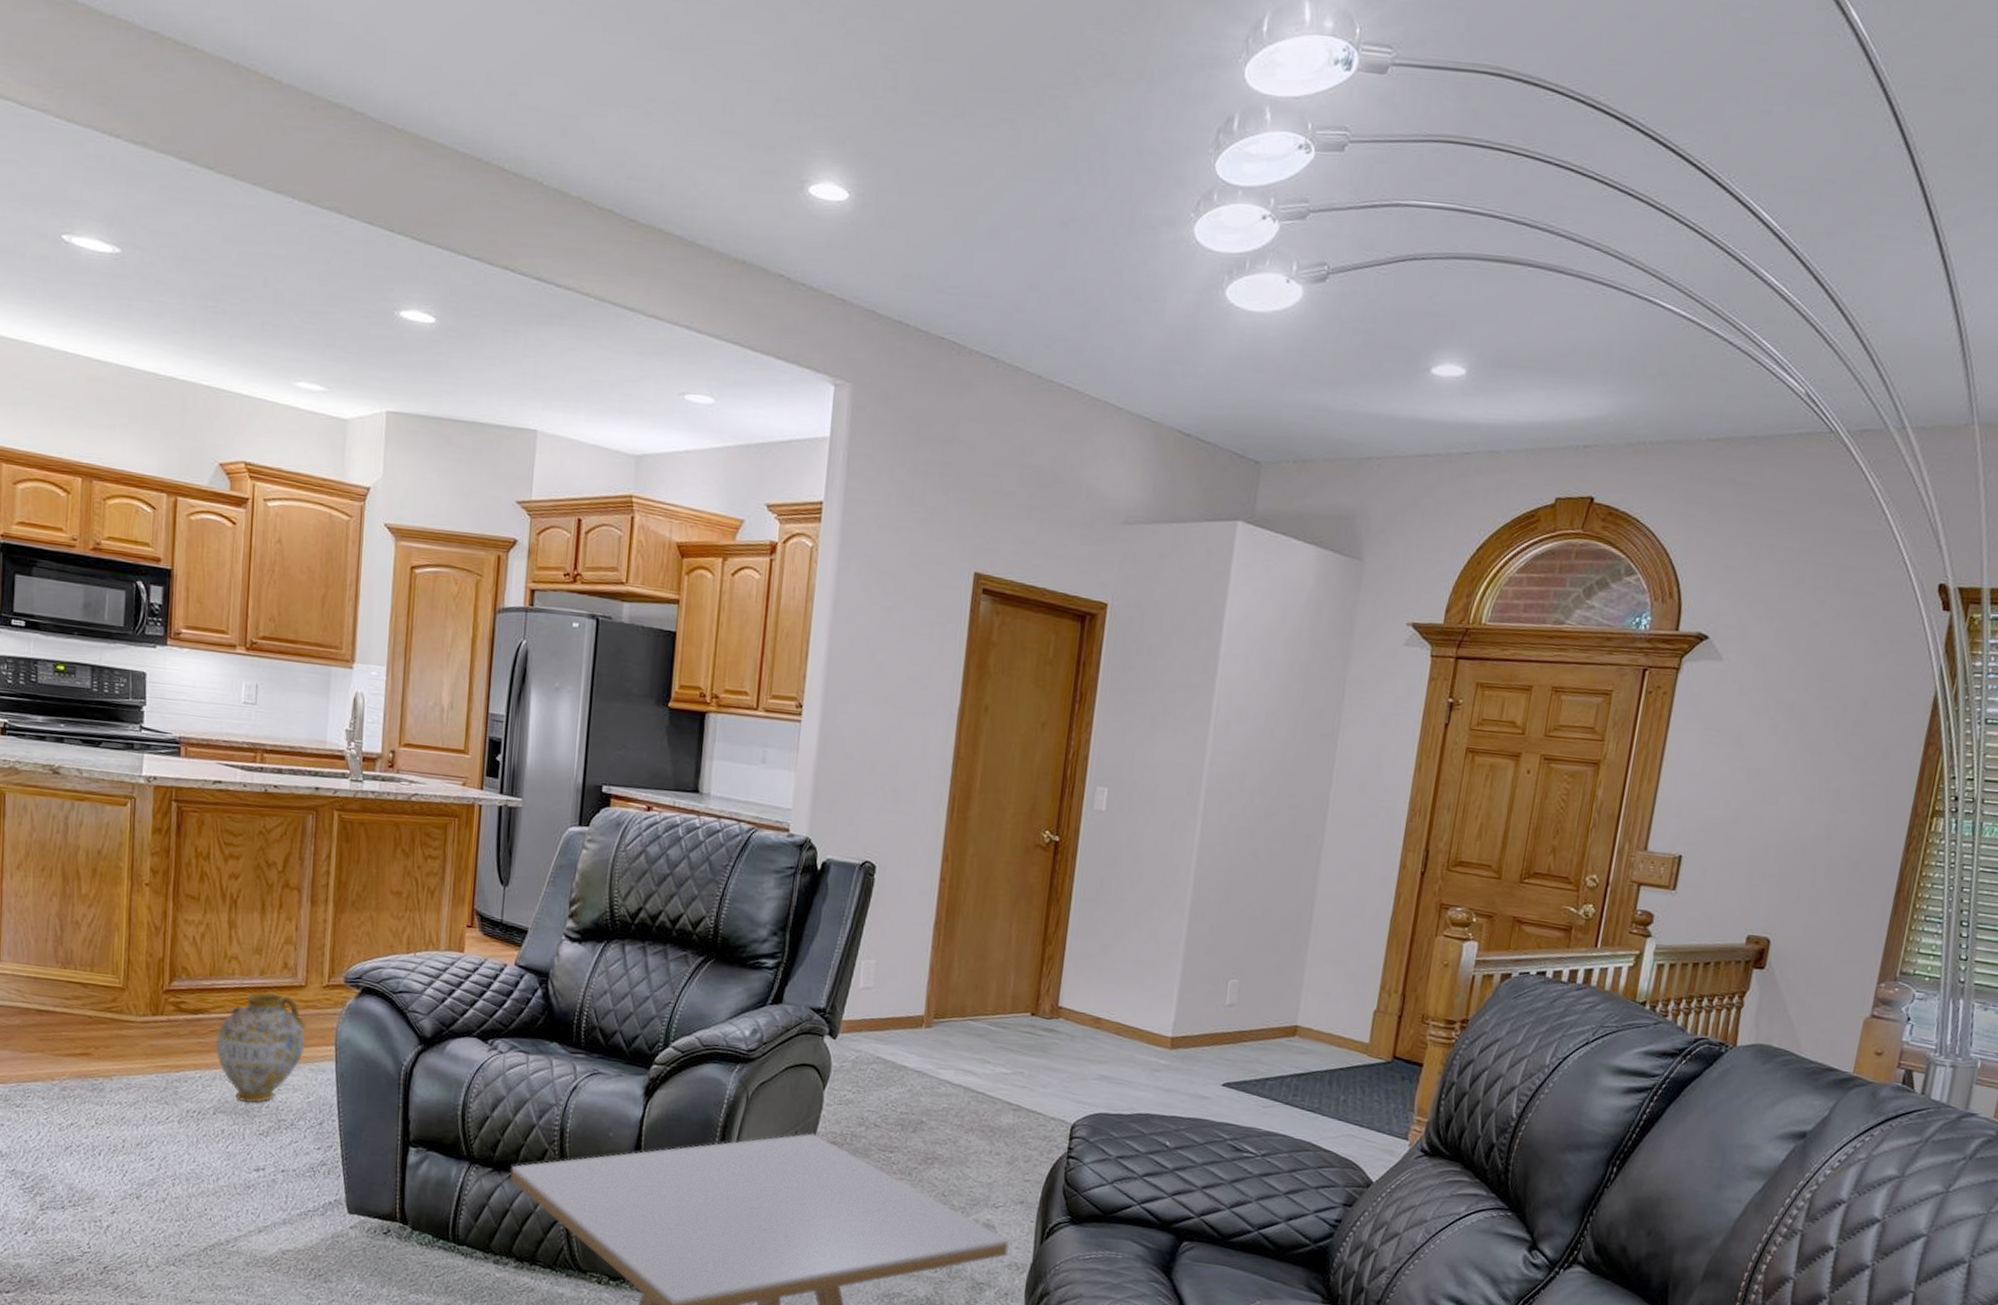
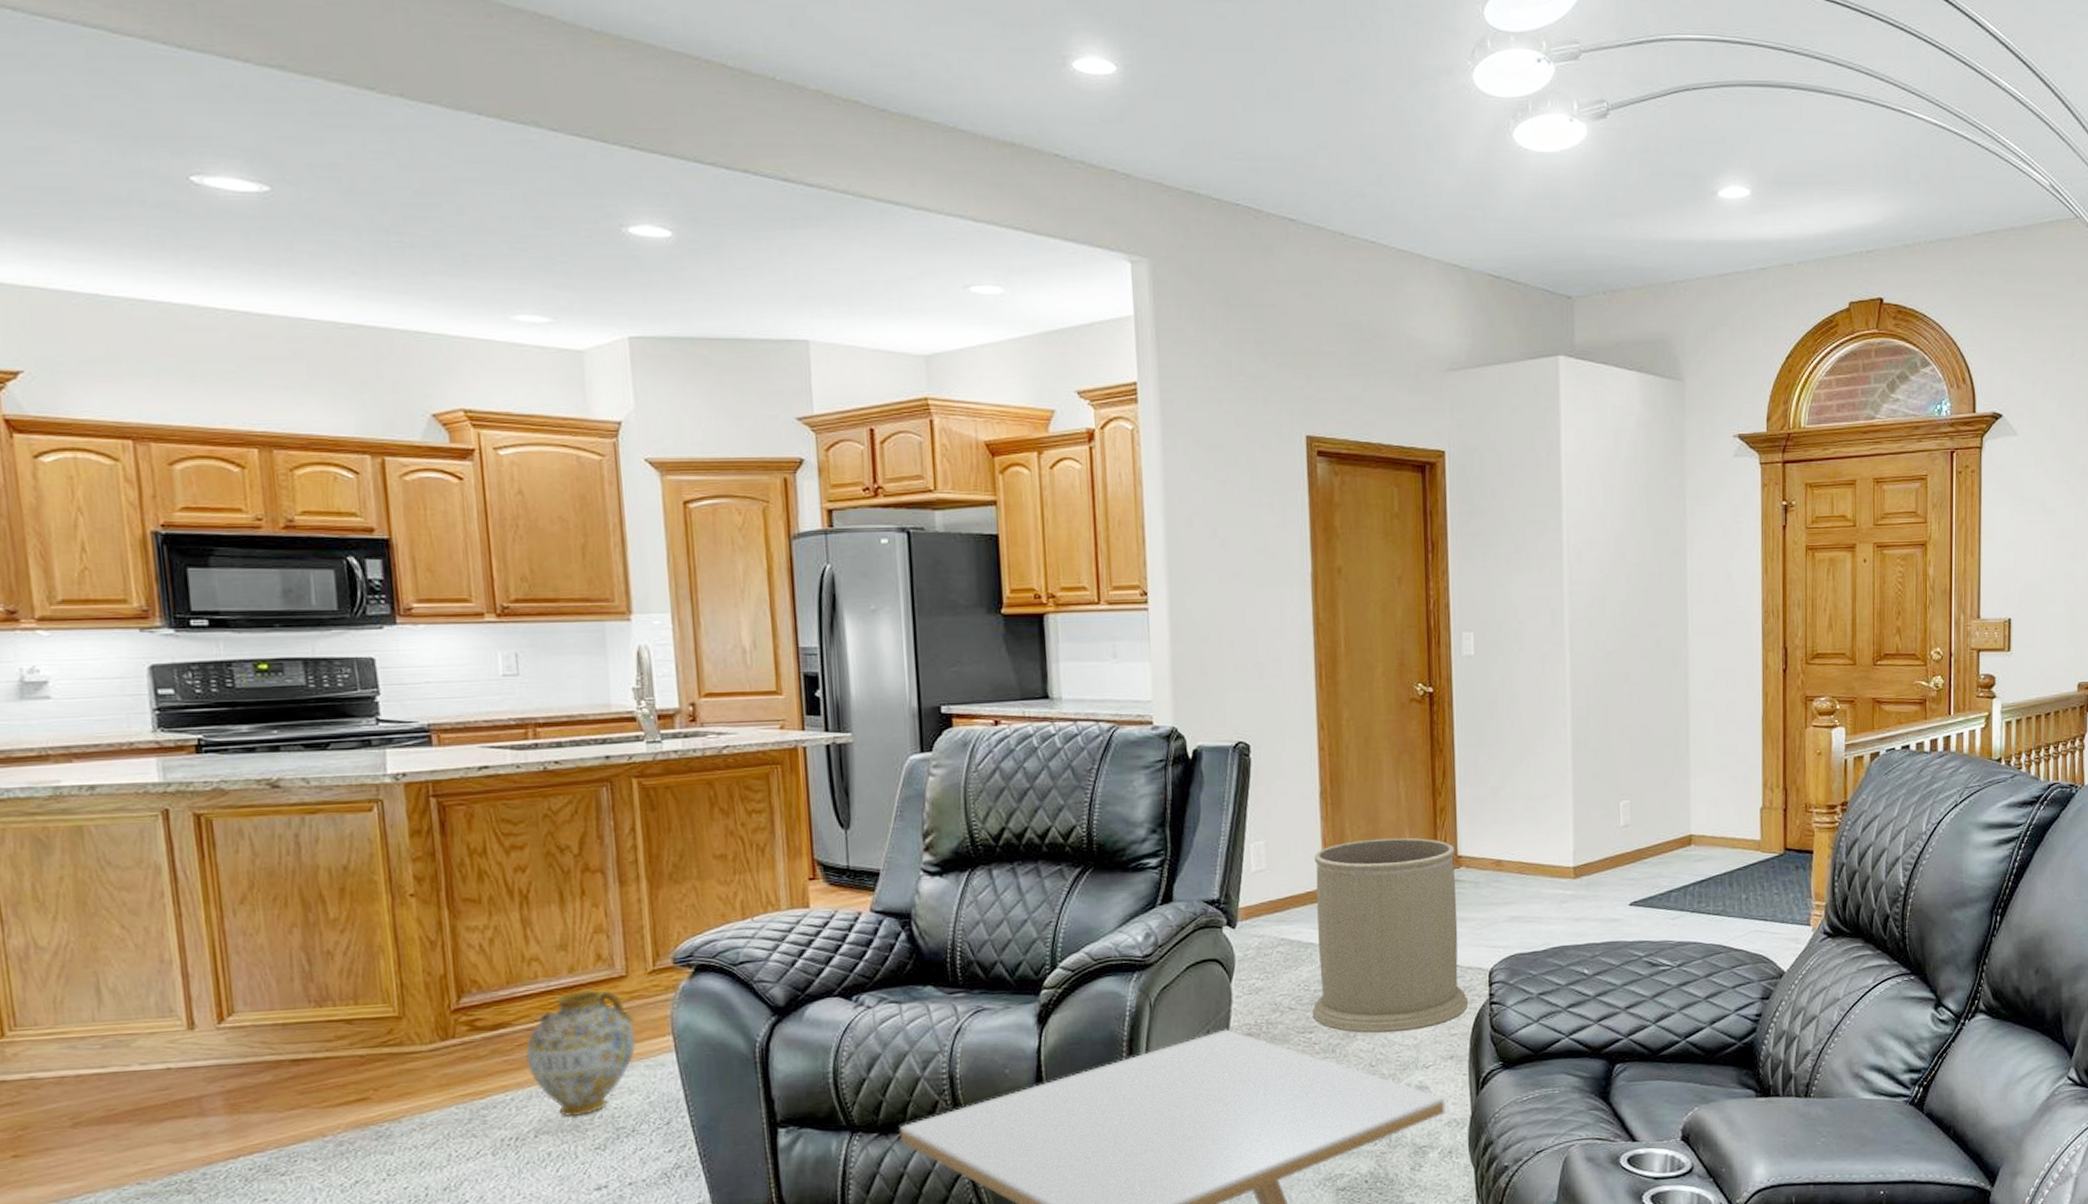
trash can: none [895,974,1057,1169] -> present [1312,837,1469,1033]

